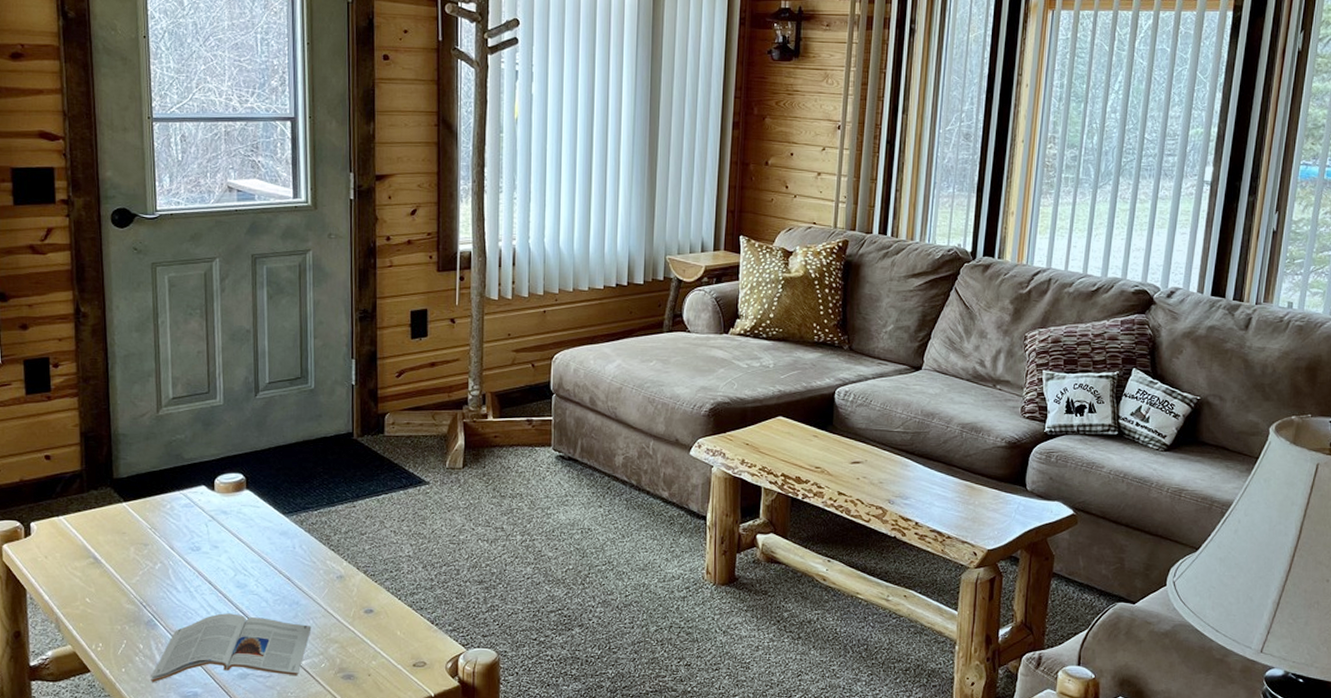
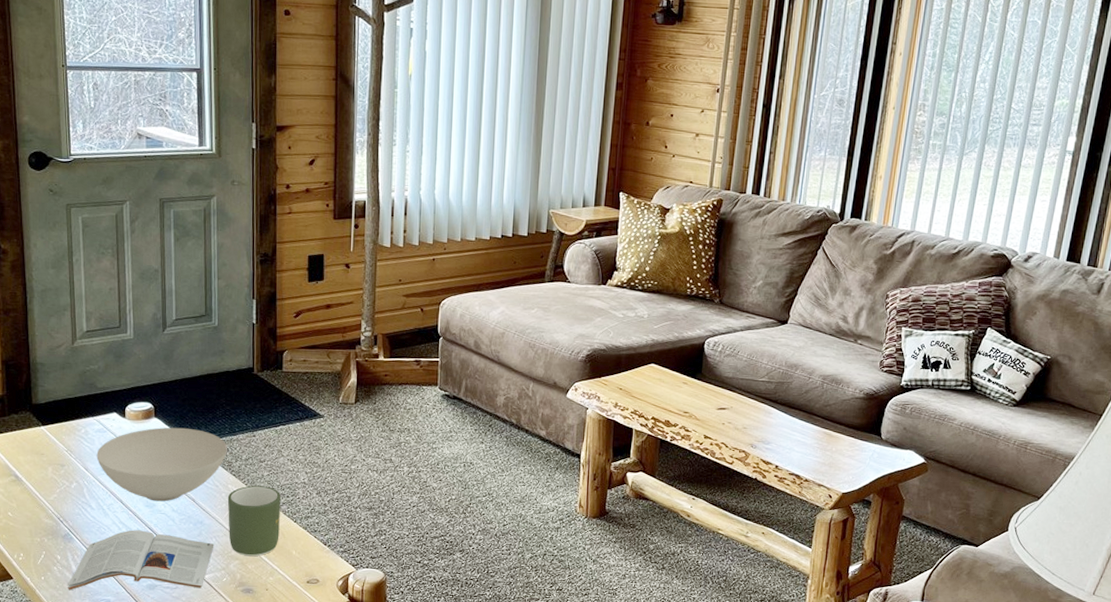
bowl: none [183,499,325,581] -> present [96,427,227,502]
mug: none [325,561,384,639] -> present [227,485,281,557]

